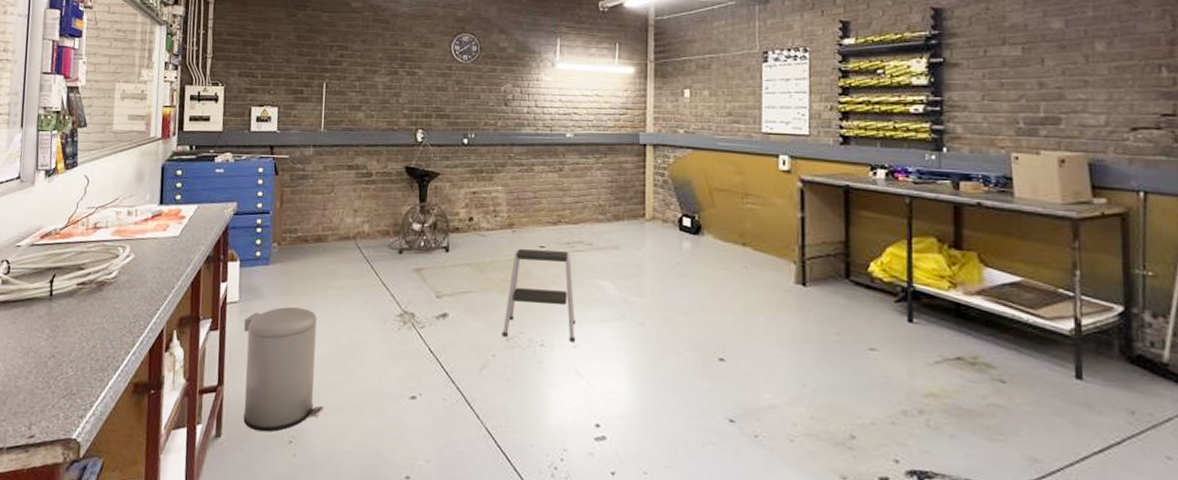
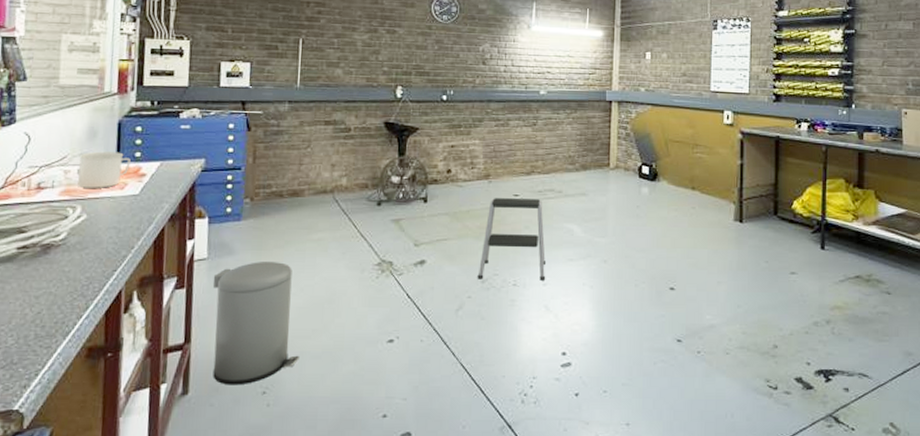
mug: none [127,194,172,229] -> present [78,151,131,188]

